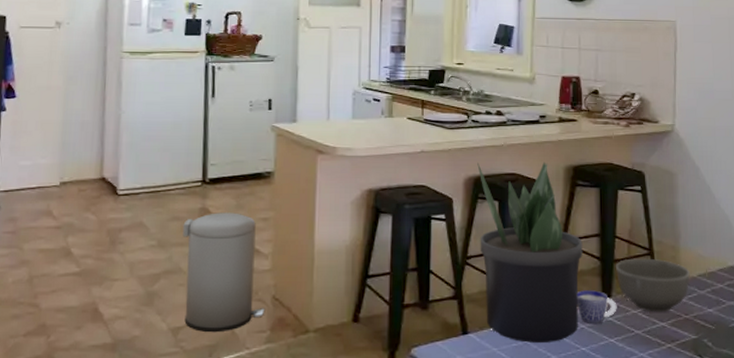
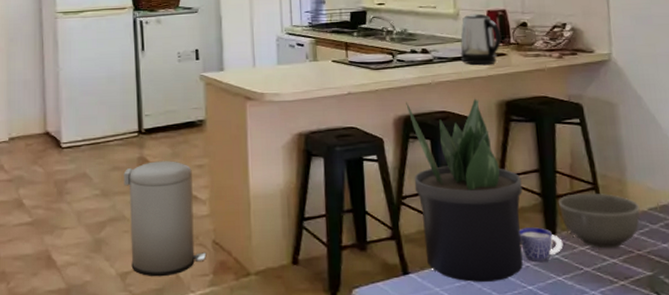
kettle: none [534,79,574,129] -> present [460,13,502,65]

